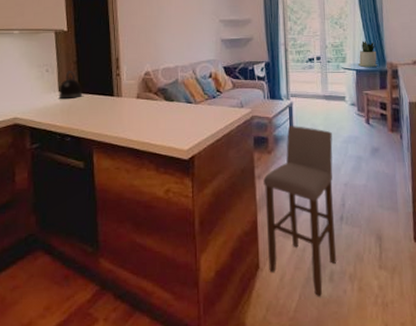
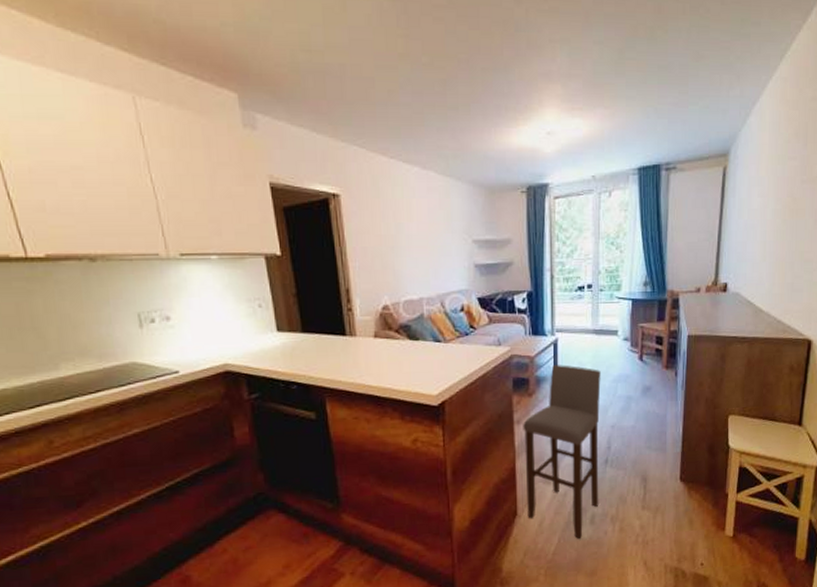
kettle: present [58,71,83,100] -> none [277,305,308,341]
planter: present [357,40,378,68] -> none [634,264,657,297]

